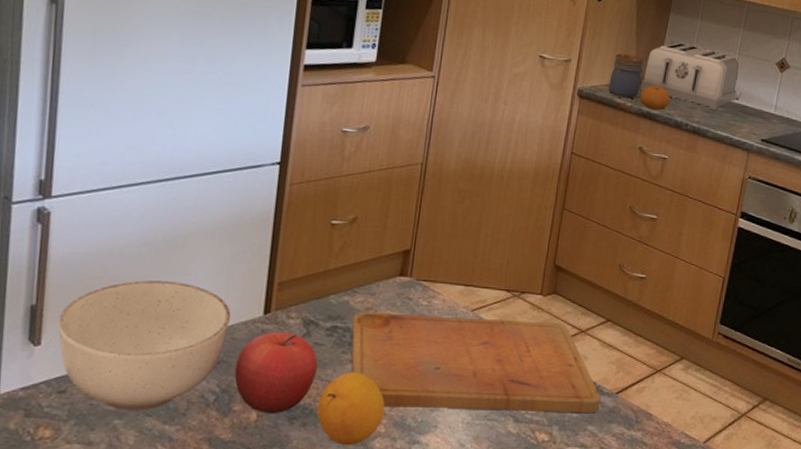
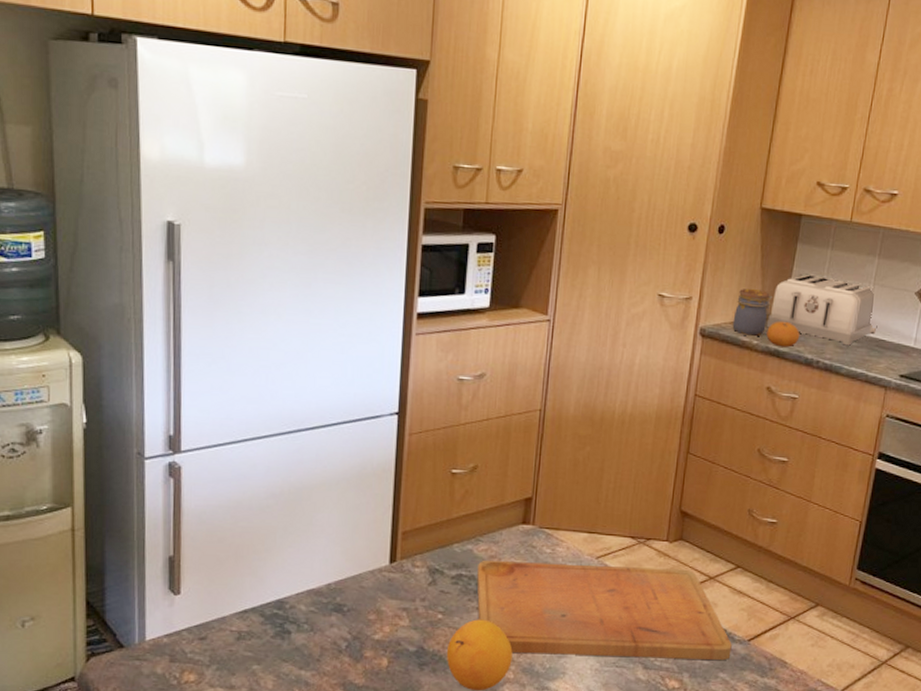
bowl: present [58,280,232,411] -> none [195,531,359,656]
fruit: present [234,331,318,414] -> none [364,580,445,661]

